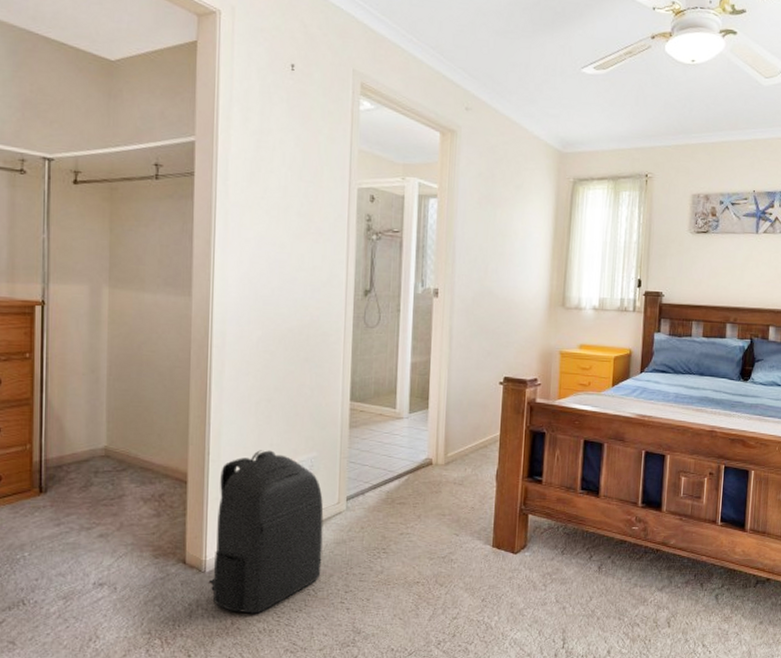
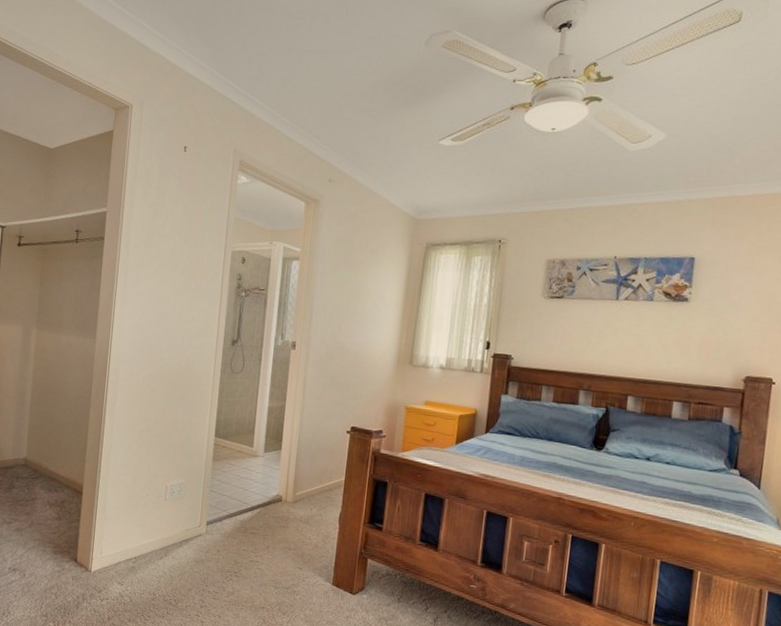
backpack: present [210,450,324,614] -> none [94,472,187,614]

